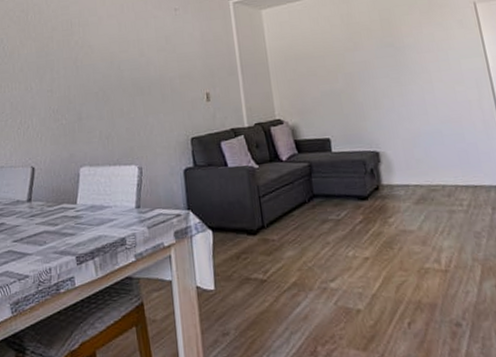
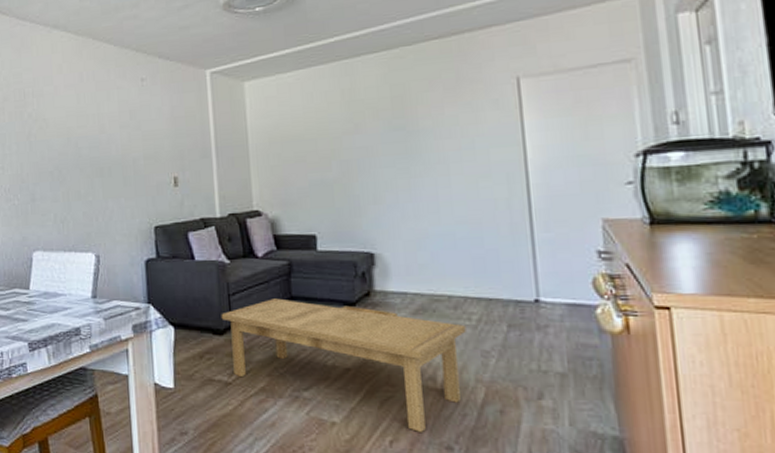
coffee table: none [253,197,462,312] -> present [221,298,466,432]

